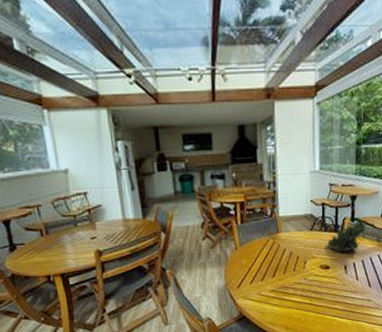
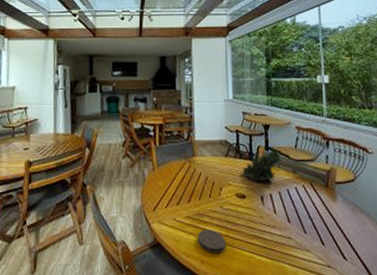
coaster: none [282,299,309,320] -> present [198,229,225,253]

